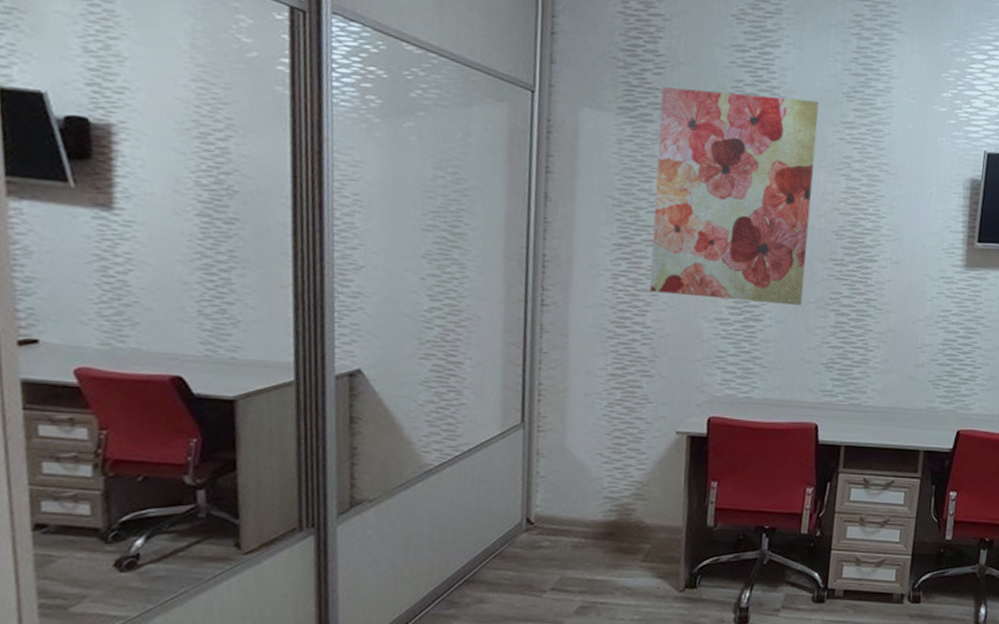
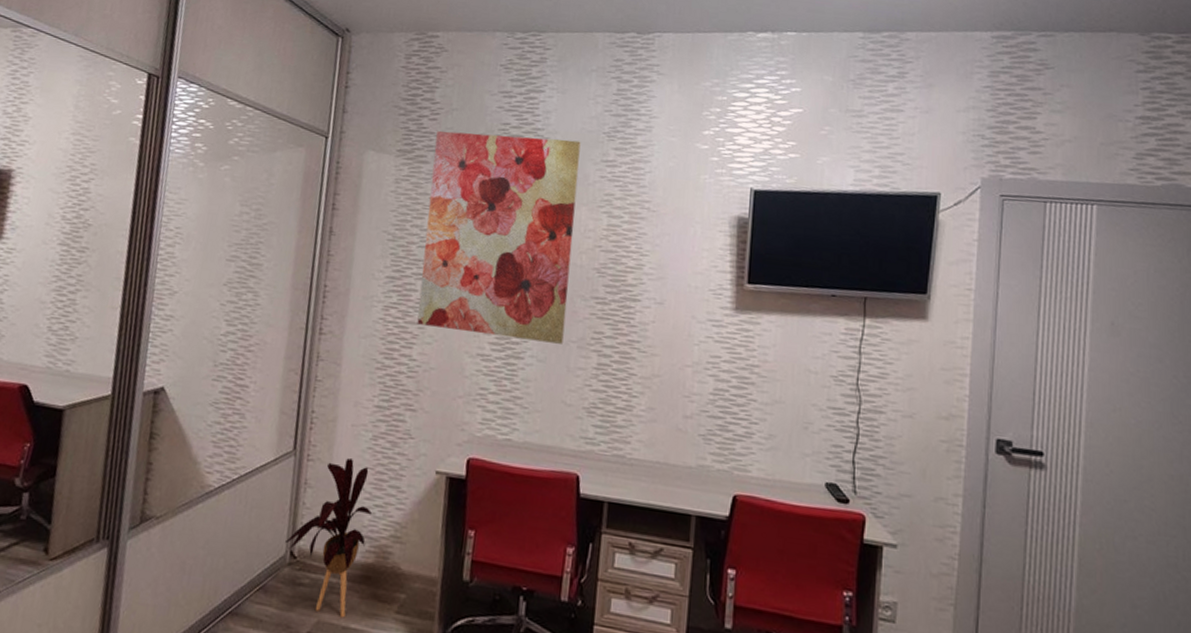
house plant: none [520,426,611,572] -> present [285,458,372,618]

